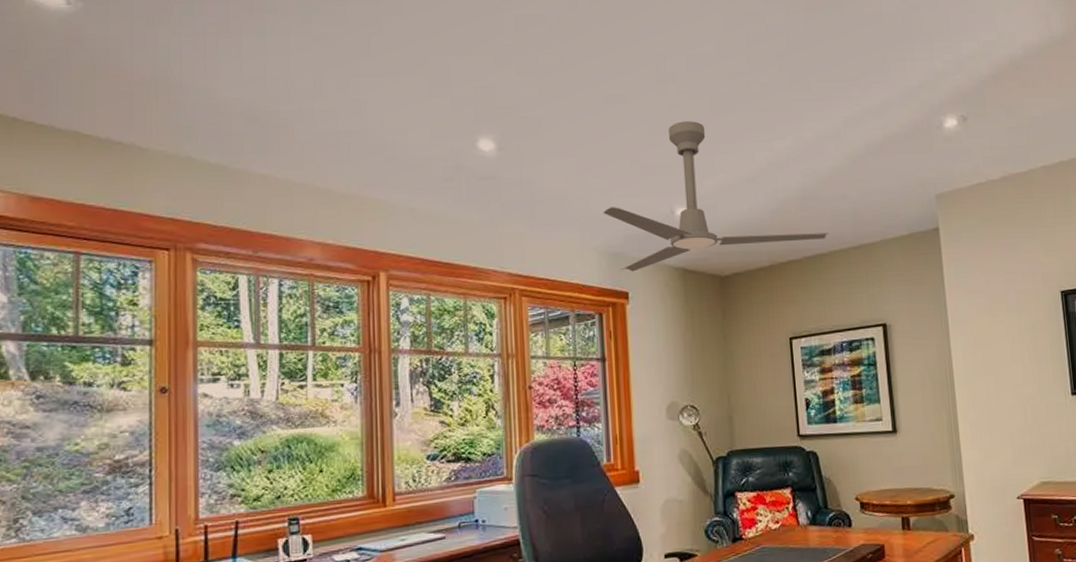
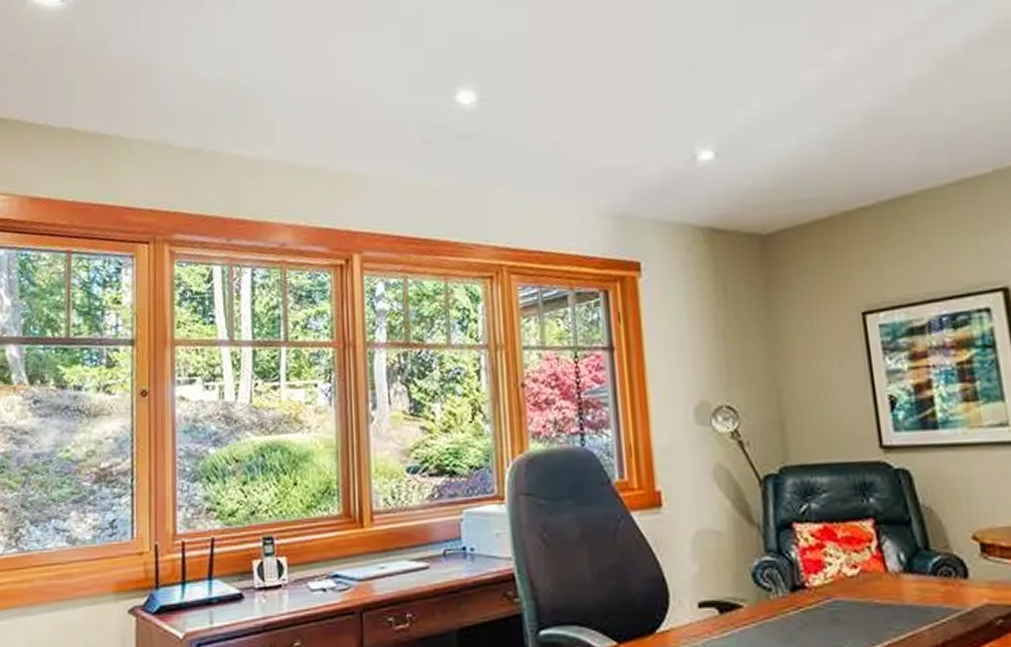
ceiling fan: present [603,121,830,272] -> none [605,38,915,236]

